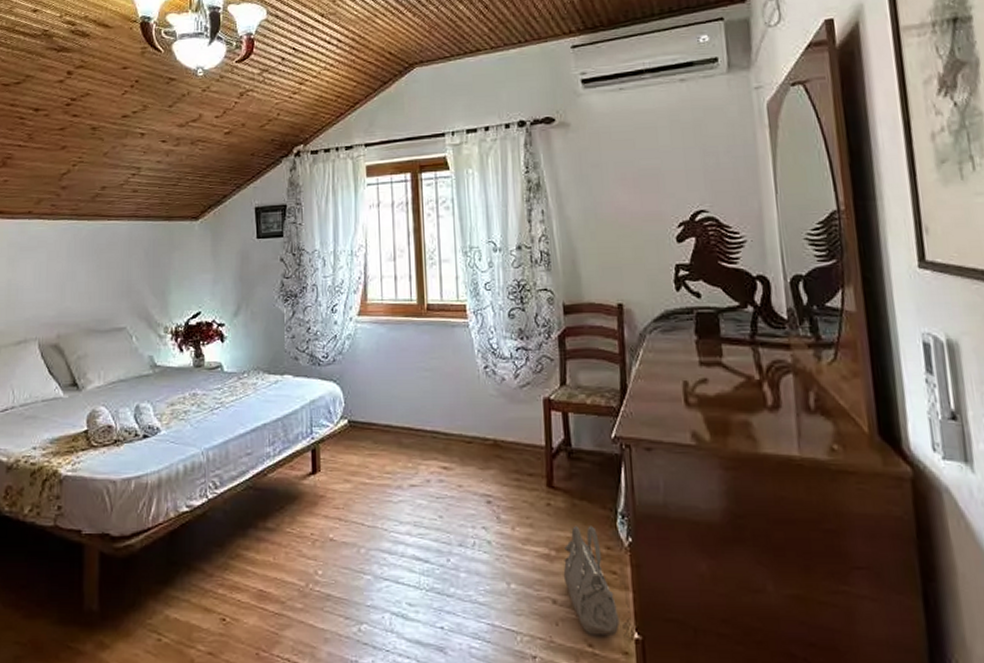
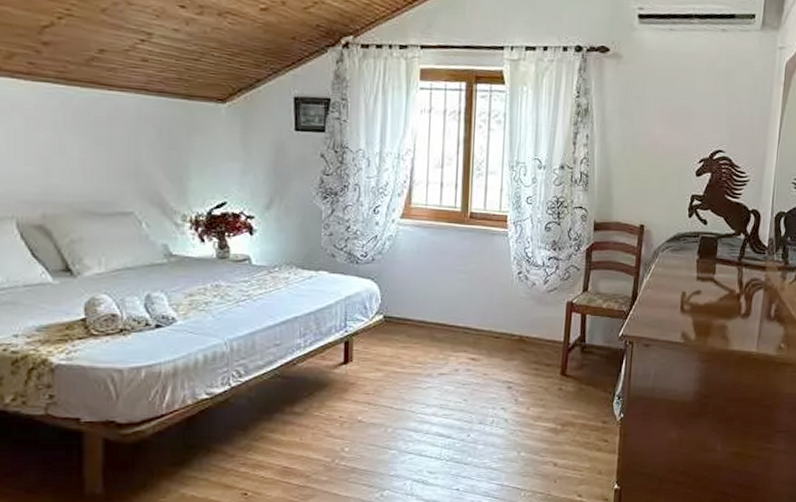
shoulder bag: present [563,525,620,636] -> none [565,405,605,488]

